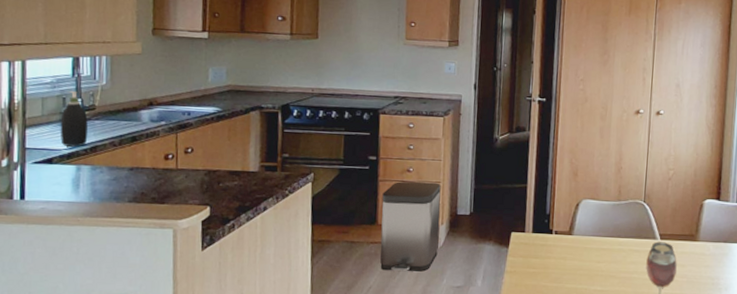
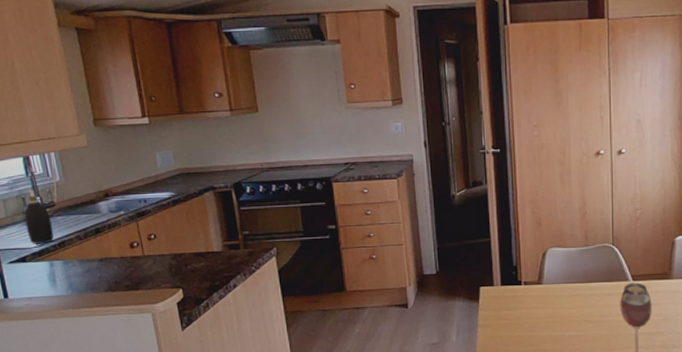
pedal bin: present [380,182,441,272] -> none [347,245,409,335]

